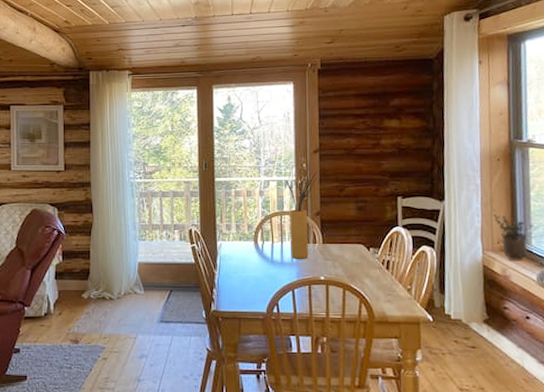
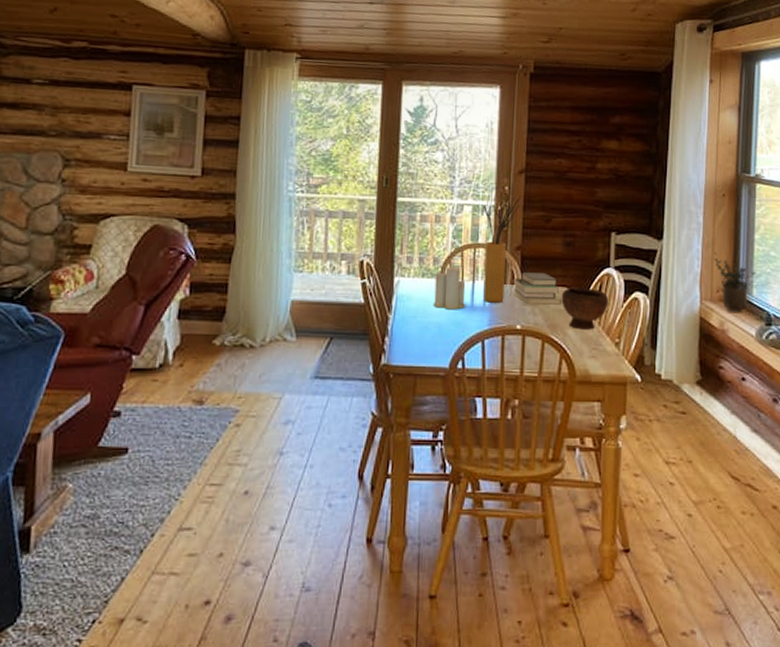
candle: none [250,229,277,266] -> present [433,264,466,310]
books: none [315,233,357,260] -> present [513,272,561,306]
bowl: none [357,244,400,279] -> present [561,287,609,330]

